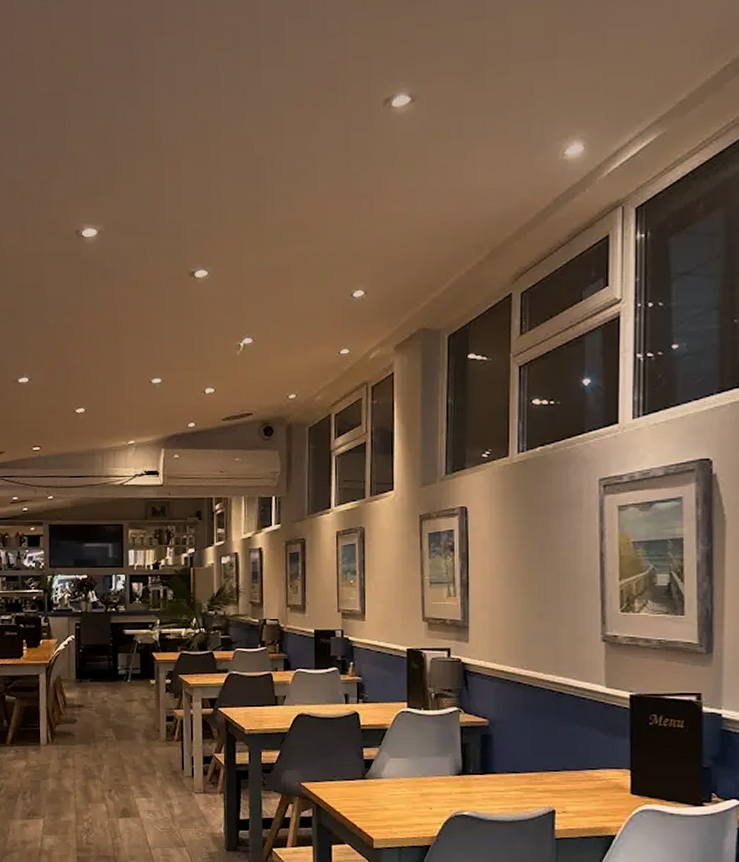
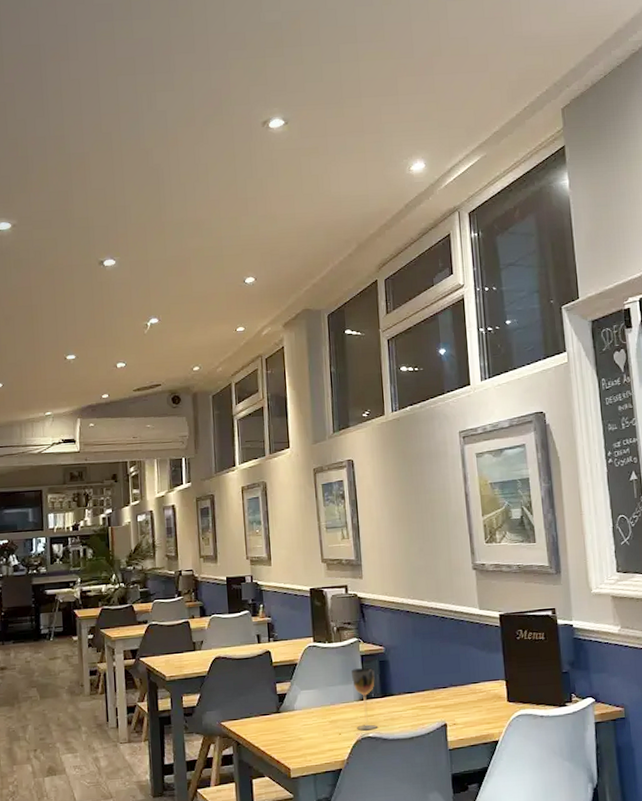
wineglass: none [449,740,475,808] -> present [352,667,378,731]

